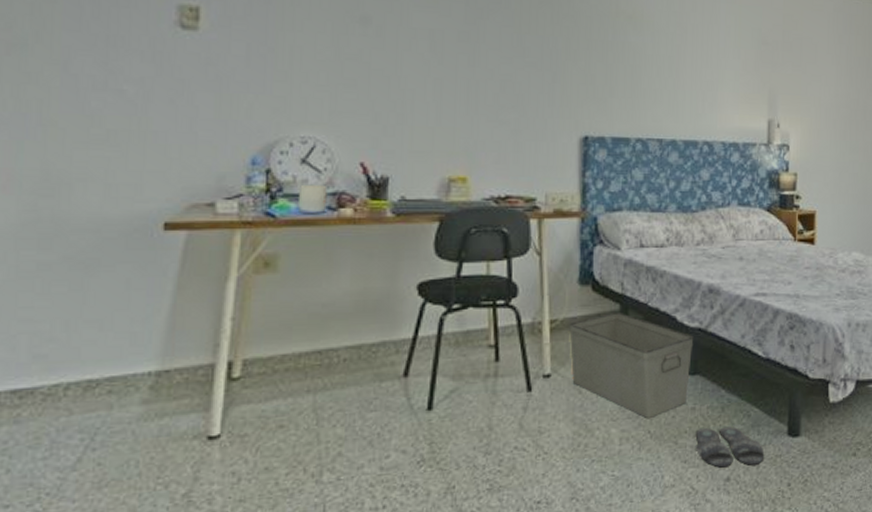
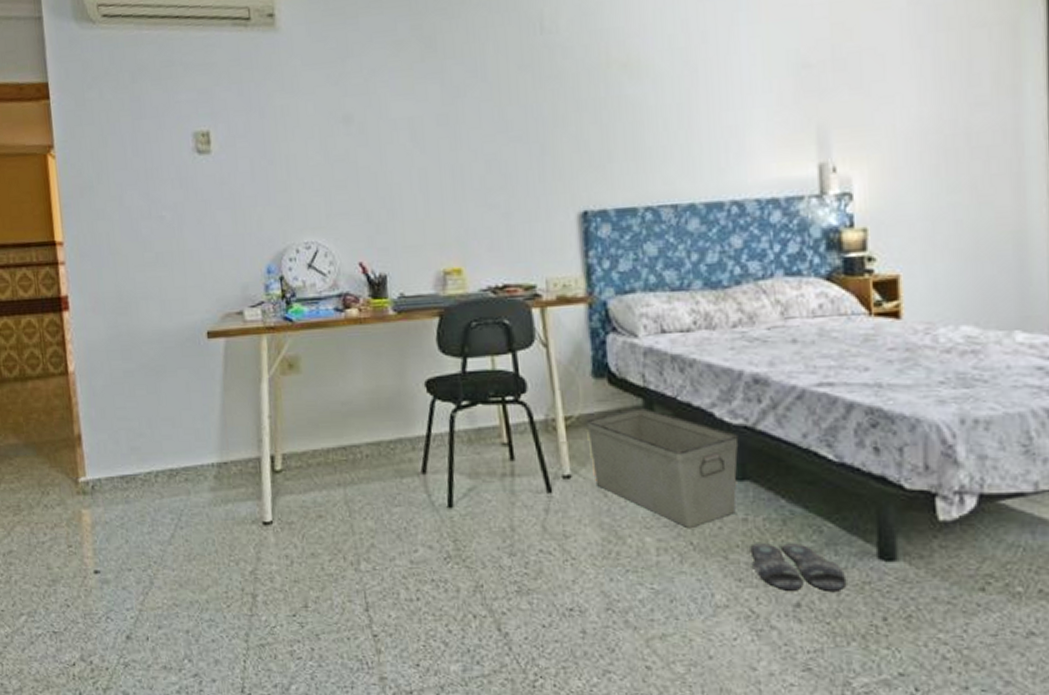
mug: present [297,184,328,215] -> none [309,287,335,317]

